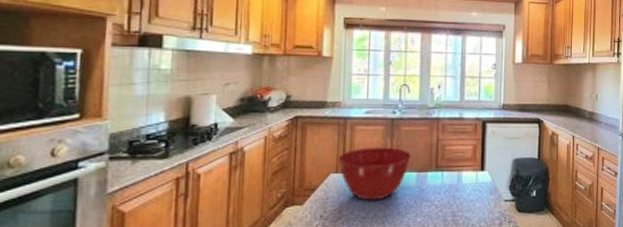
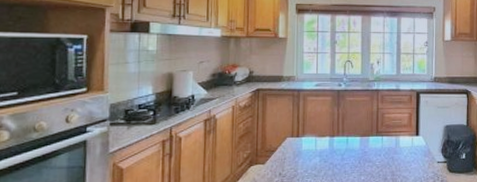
mixing bowl: present [336,147,412,201] -> none [292,115,356,161]

